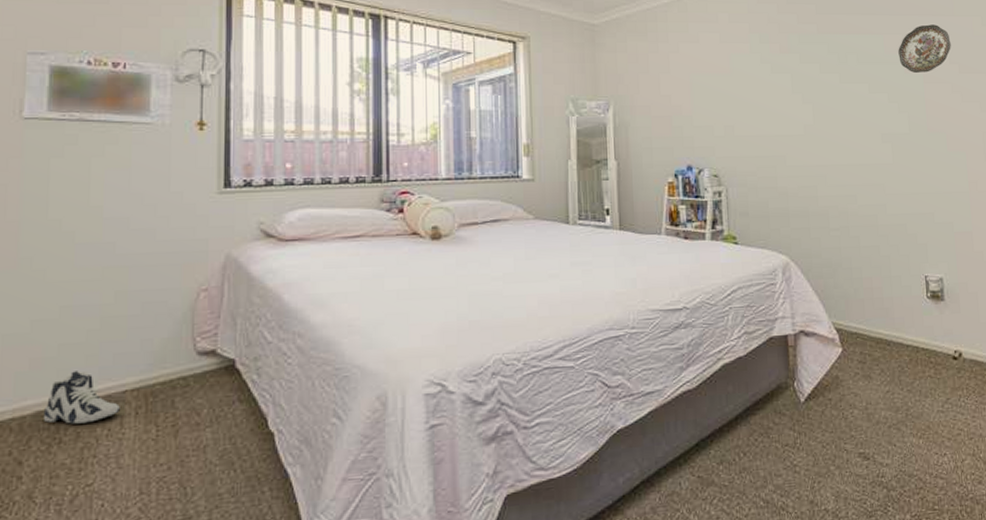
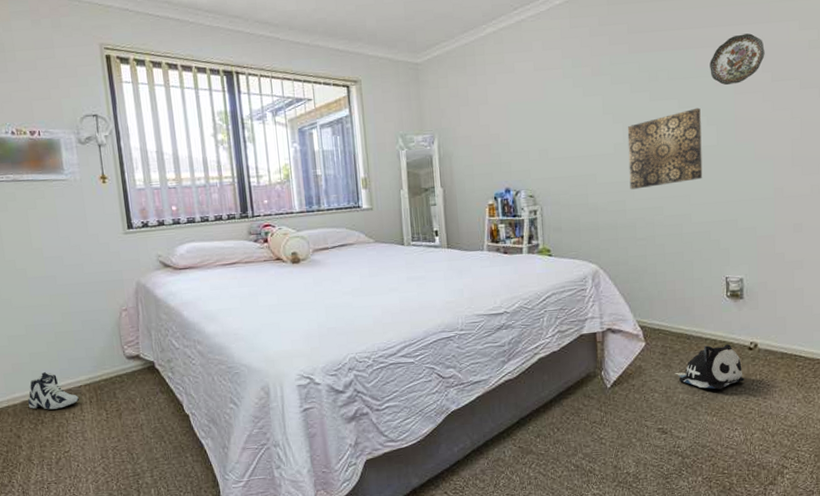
wall art: none [817,93,896,175] -> present [627,107,703,190]
plush toy: none [875,352,951,406] -> present [674,344,745,390]

